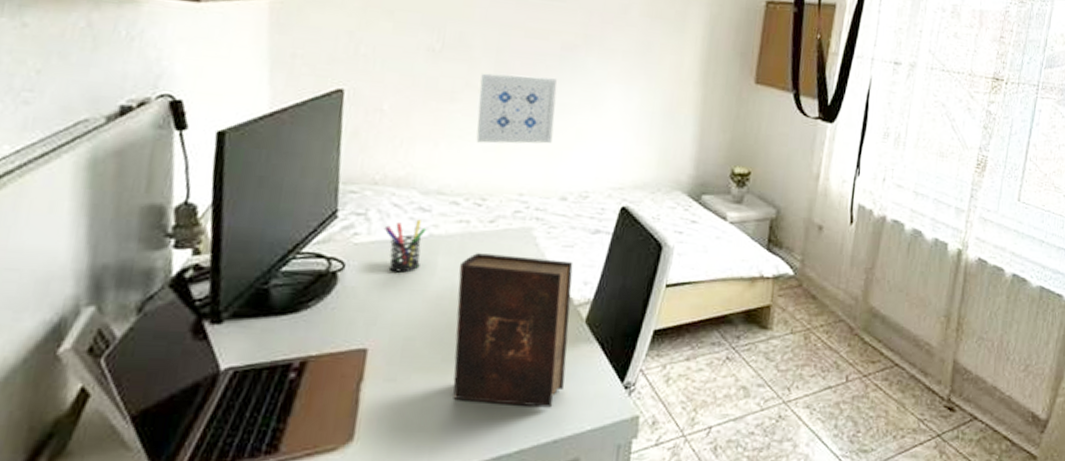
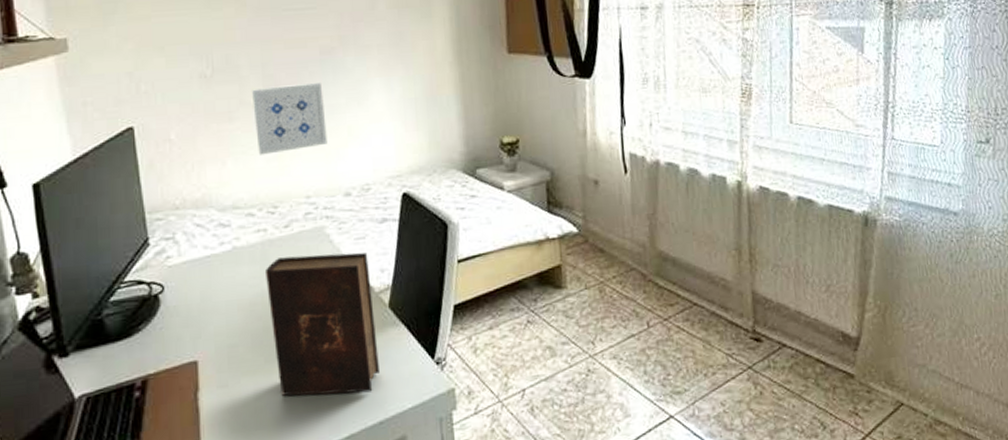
pen holder: present [383,219,427,273] -> none [192,235,230,287]

